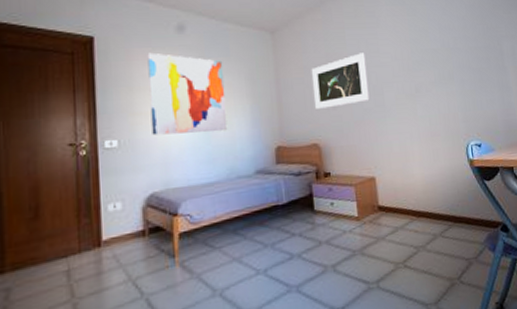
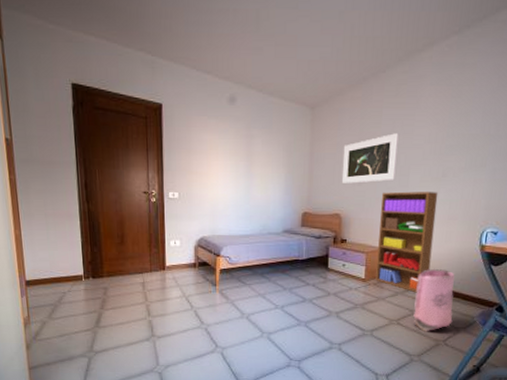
wall art: present [147,52,228,136] -> none [204,121,266,195]
bookshelf: none [359,109,425,225] -> present [375,191,438,293]
bag: none [415,192,462,272] -> present [413,268,455,332]

